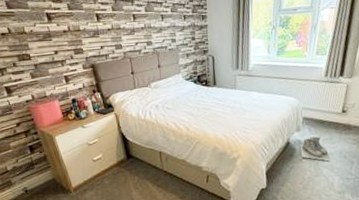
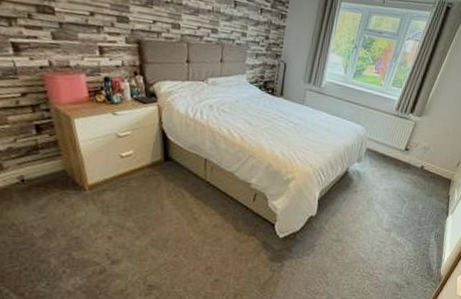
boots: present [300,136,331,162] -> none [357,169,385,198]

